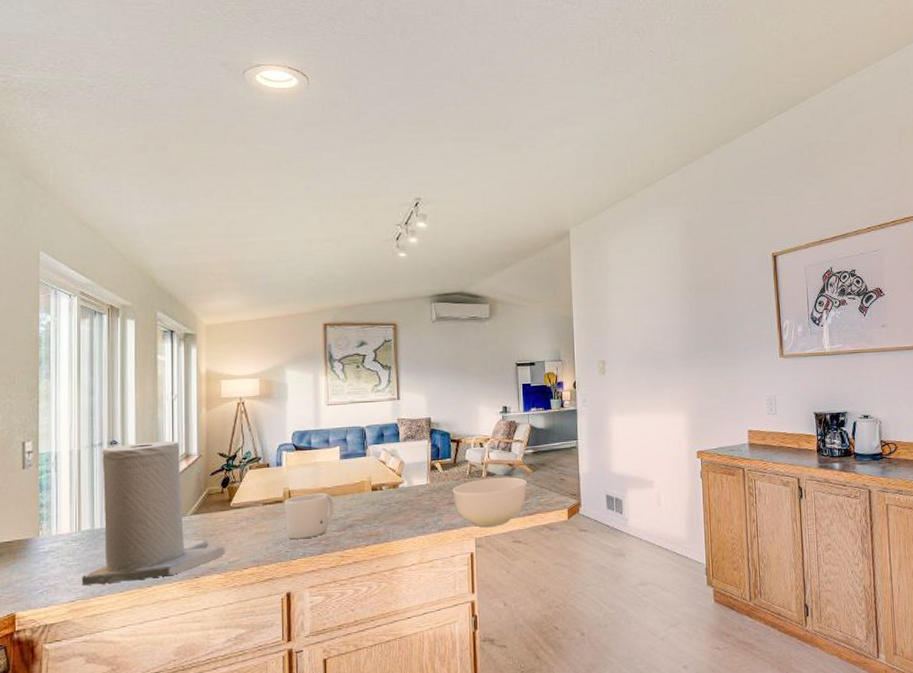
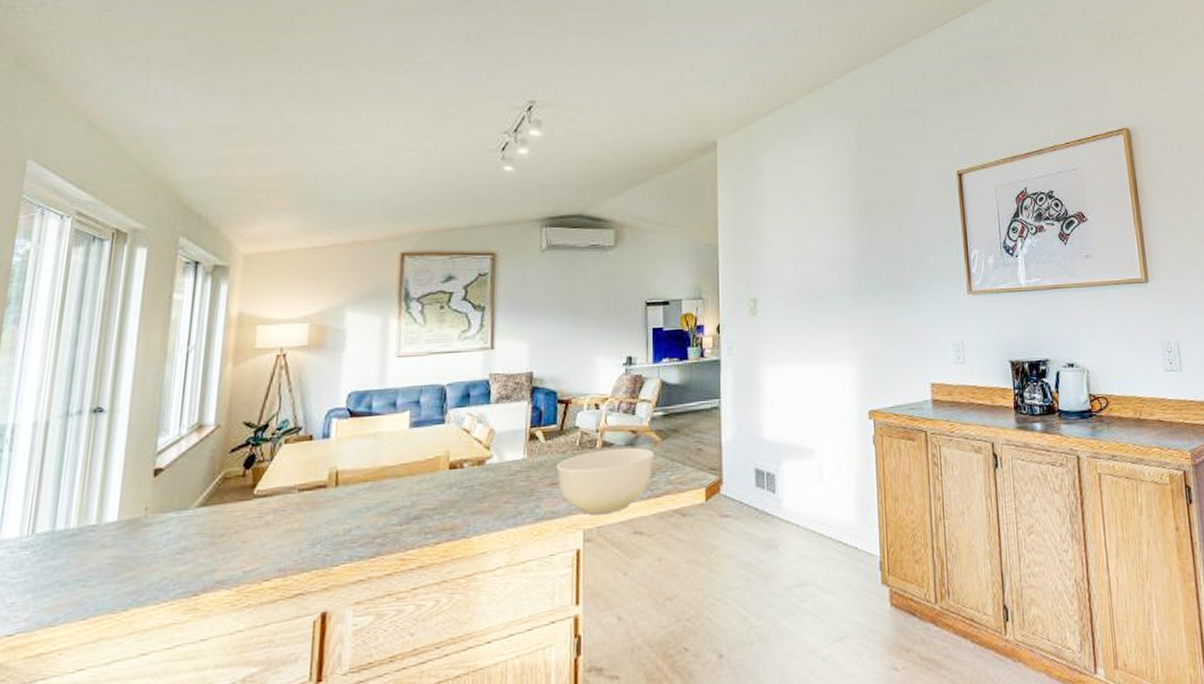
paper towel: present [82,440,227,586] -> none [26,406,242,613]
mug: present [284,492,334,540] -> none [327,473,397,539]

